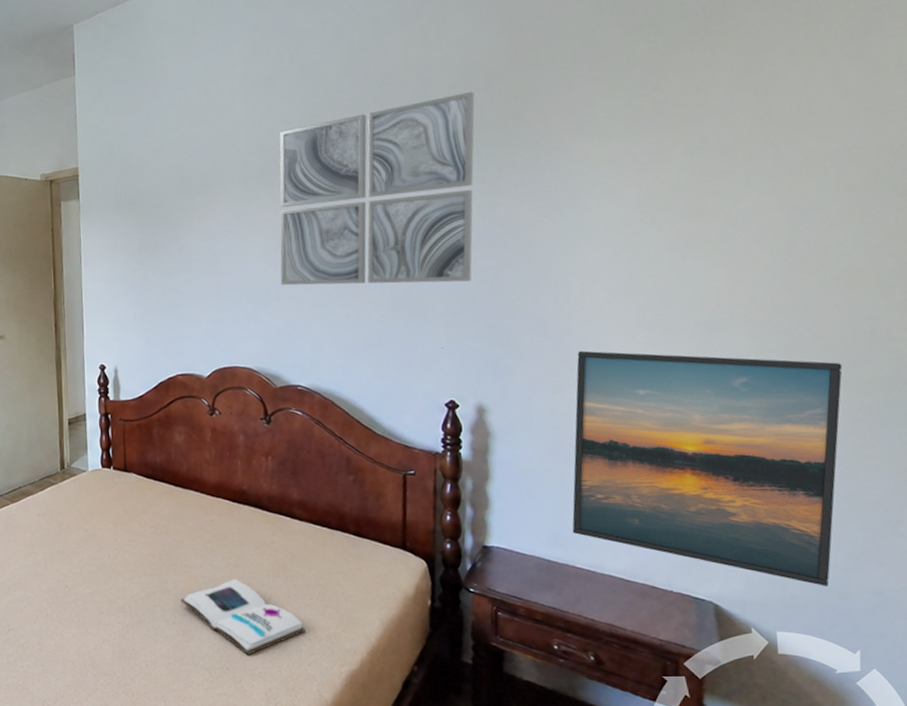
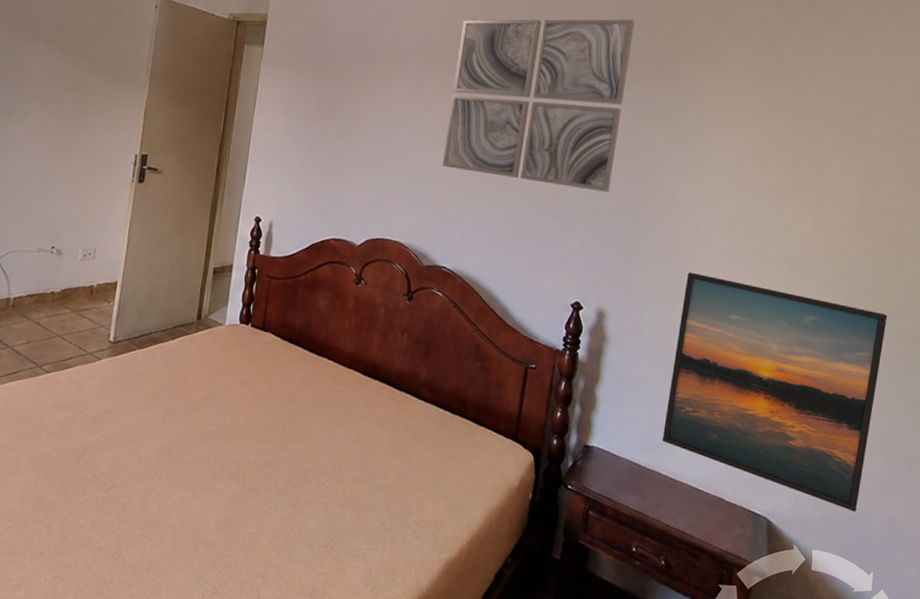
book: present [180,579,306,656] -> none [296,454,413,535]

